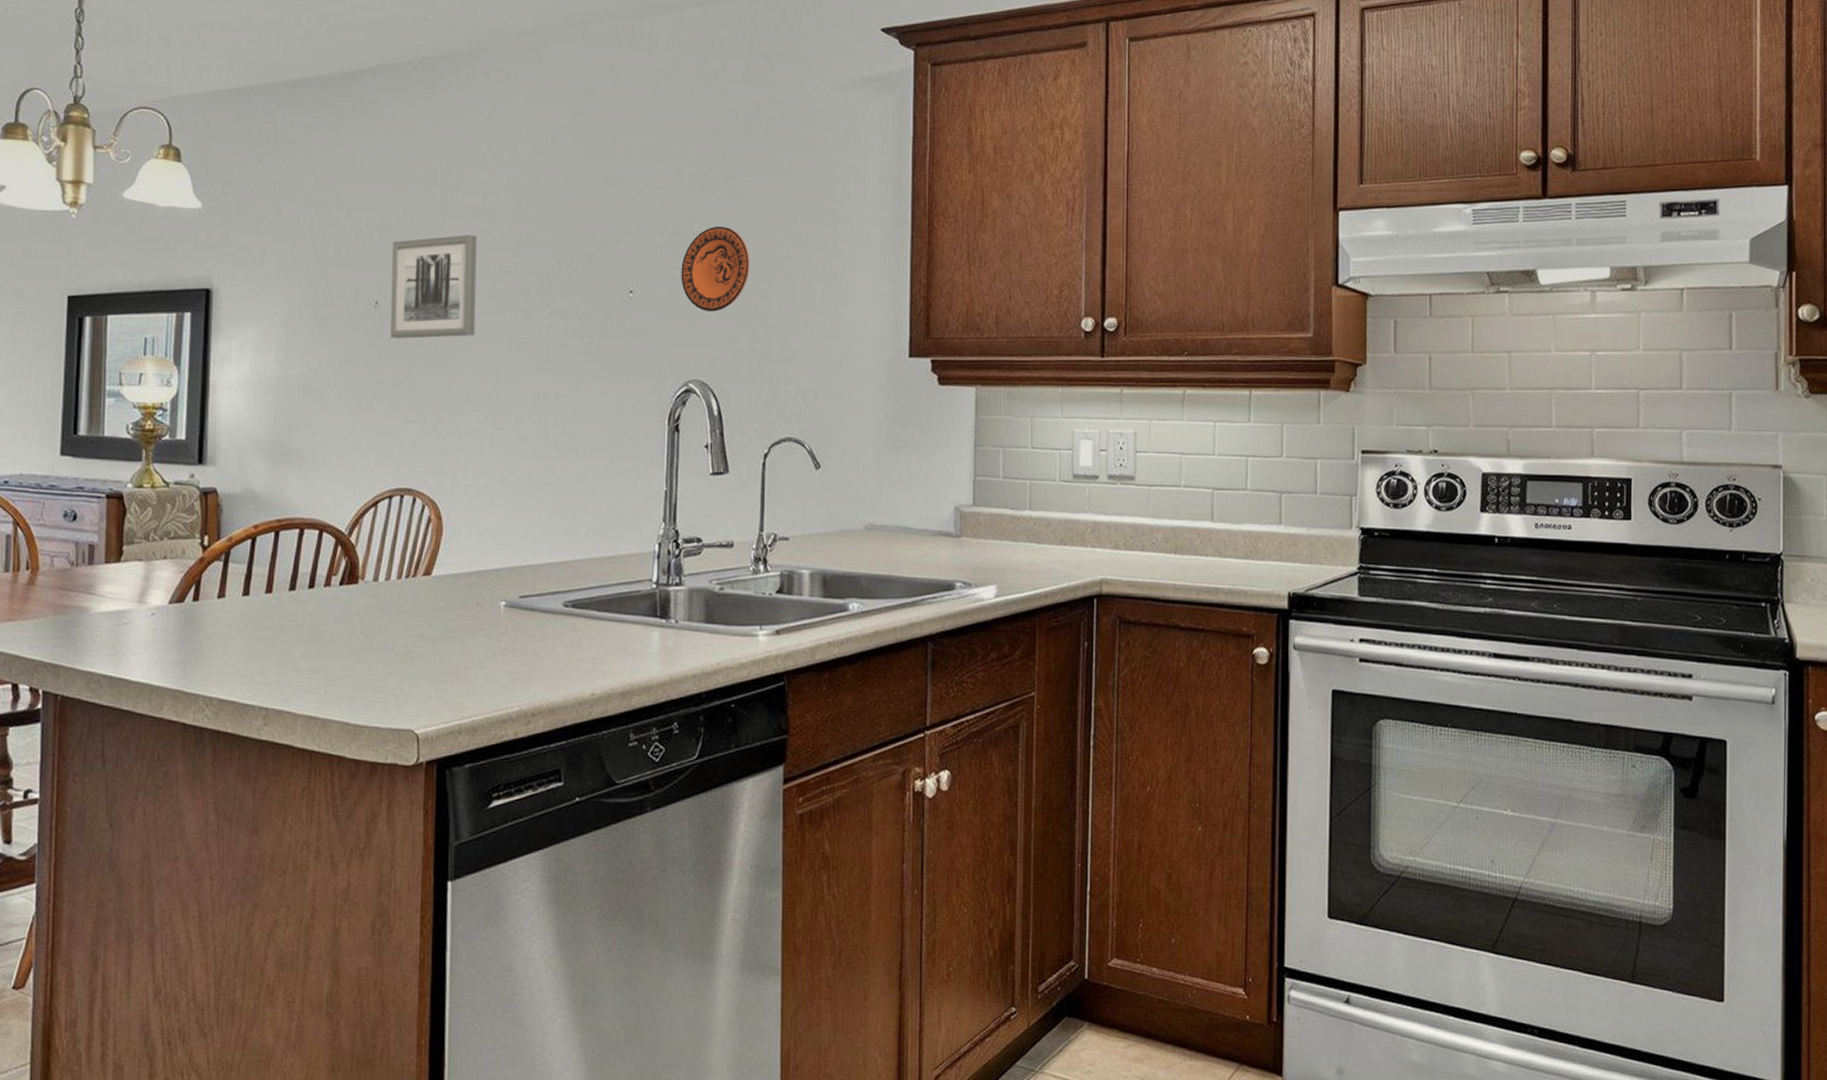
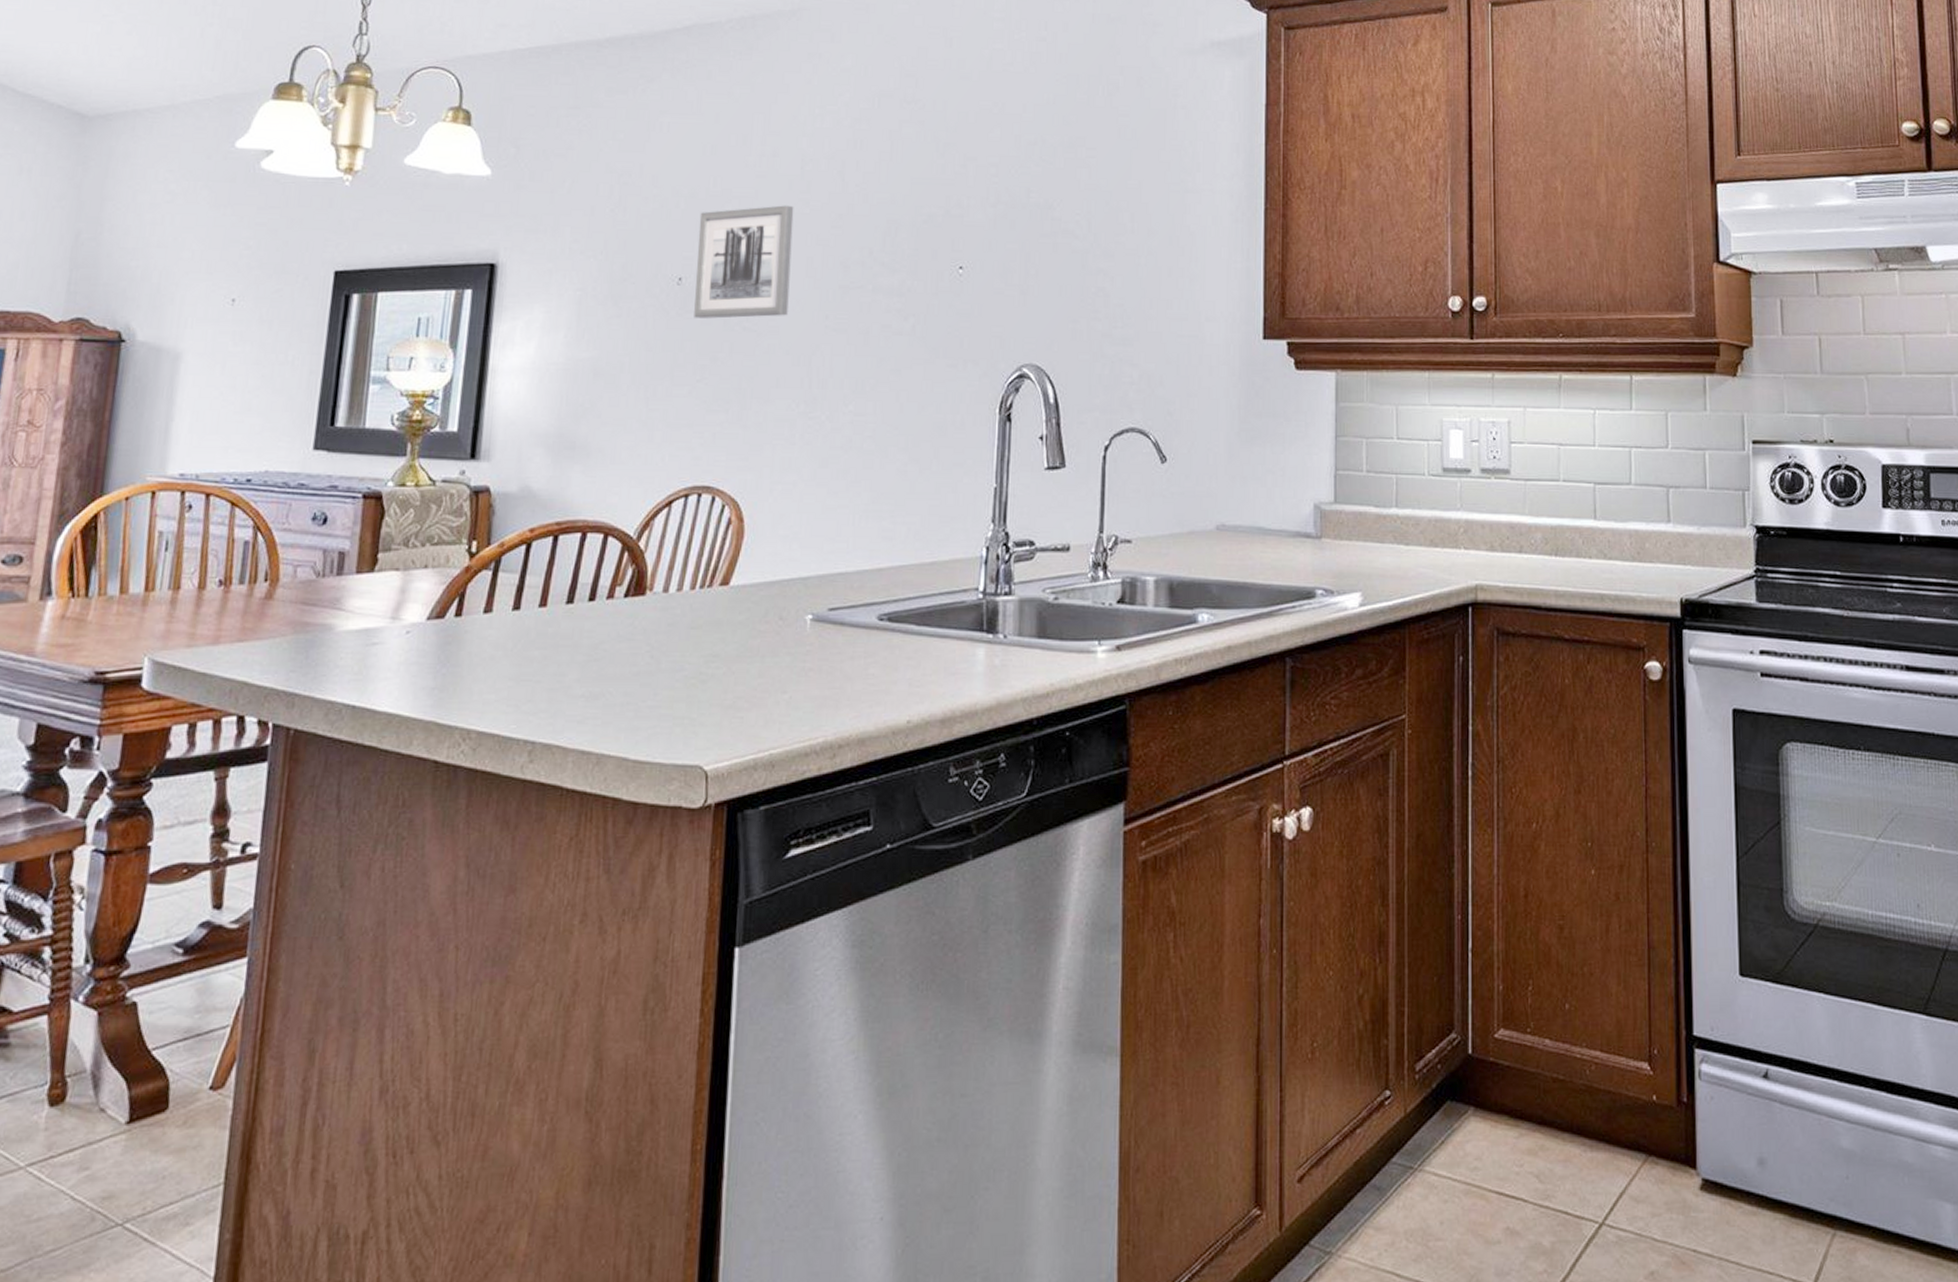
decorative plate: present [681,226,750,312] -> none [1015,197,1091,289]

